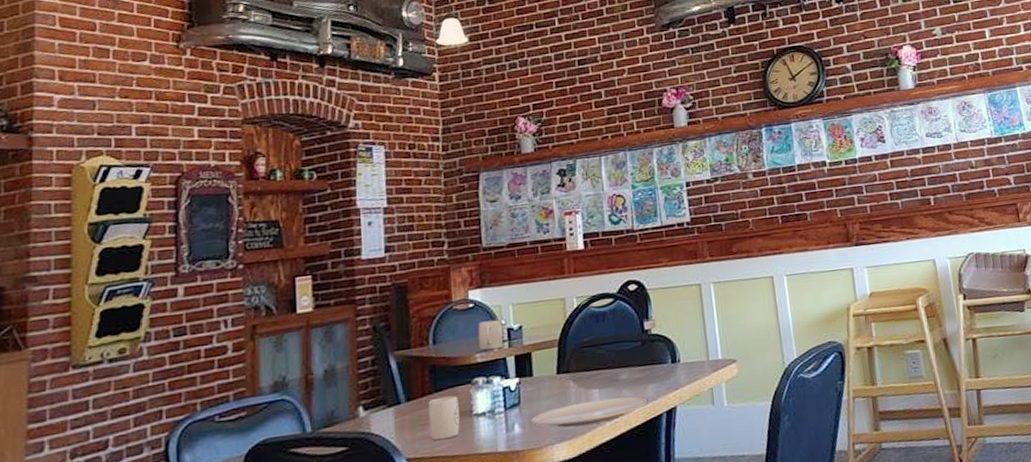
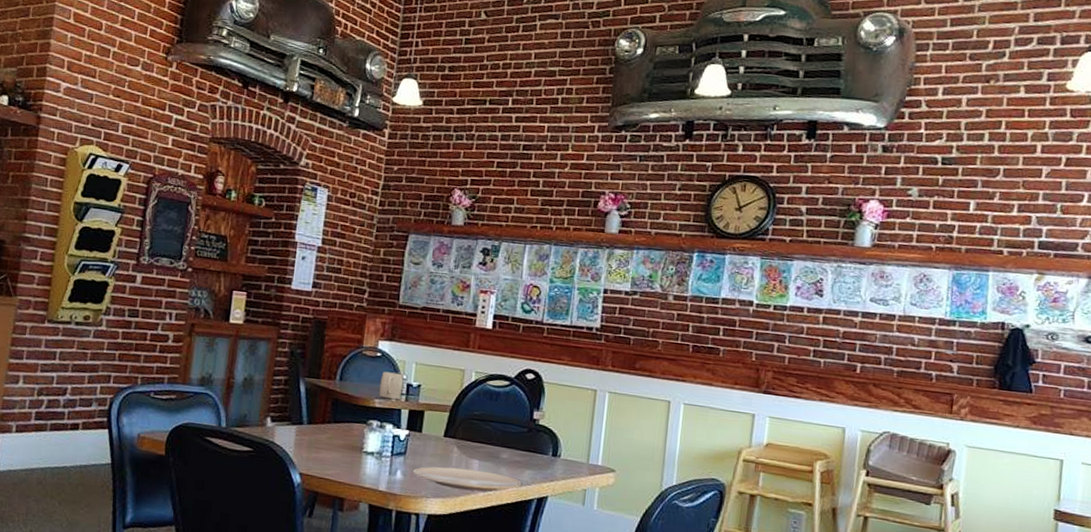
mug: present [427,395,460,441] -> none [323,428,353,467]

